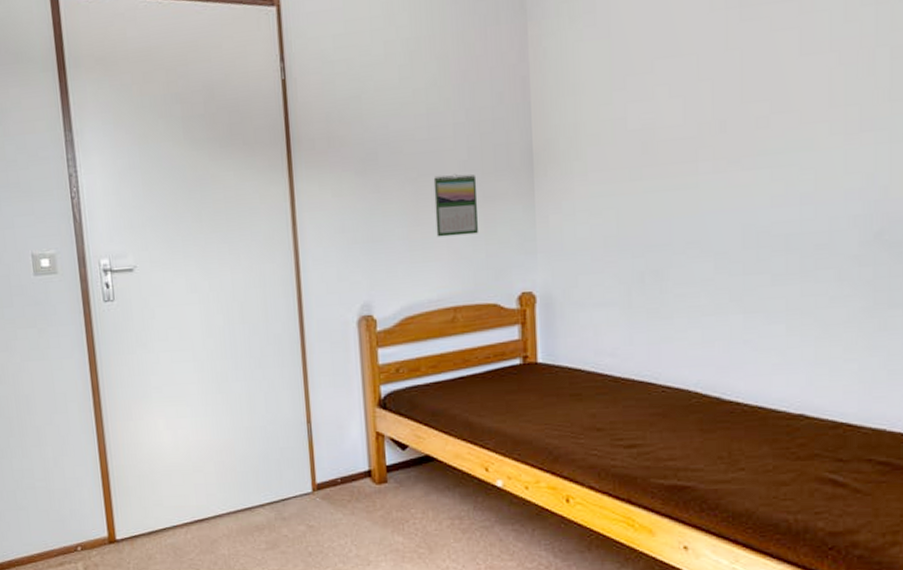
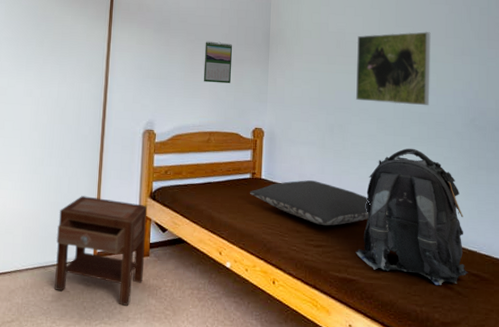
nightstand: none [259,414,382,547] -> present [54,196,148,306]
pillow: none [522,356,709,418] -> present [250,180,370,226]
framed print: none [675,103,803,230] -> present [356,32,431,106]
backpack: none [688,290,872,484] -> present [355,148,468,286]

